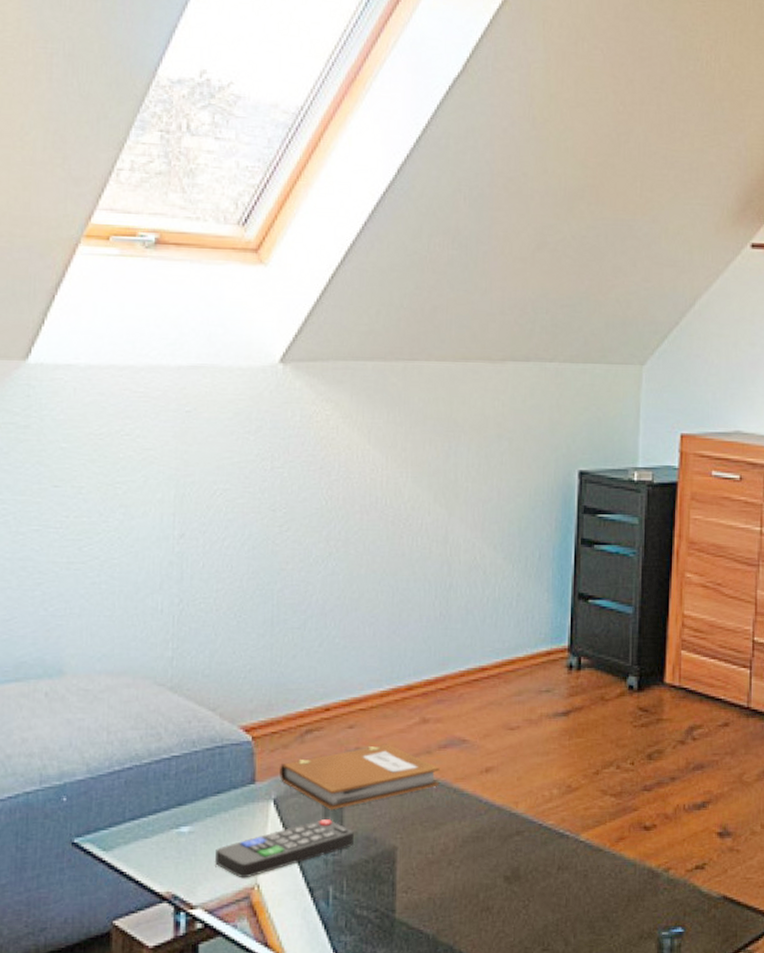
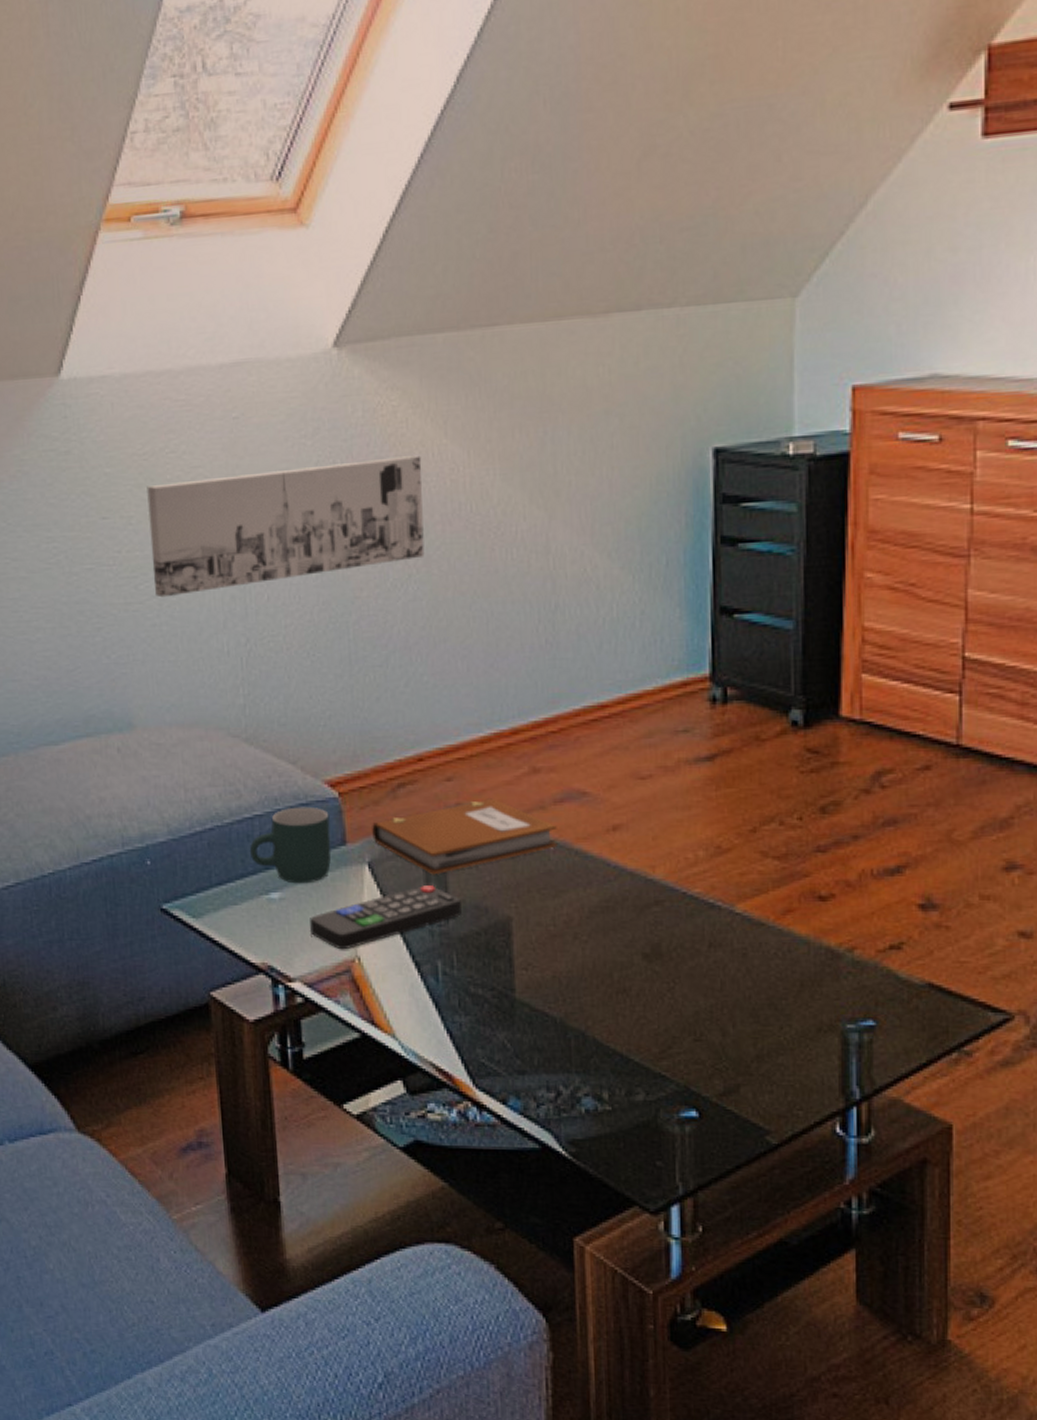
wall art: none [97,456,347,560] -> present [147,455,425,598]
mug: none [164,749,242,819] -> present [249,806,332,884]

